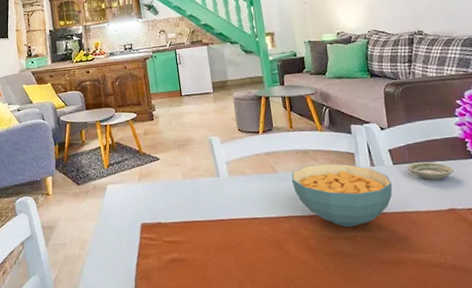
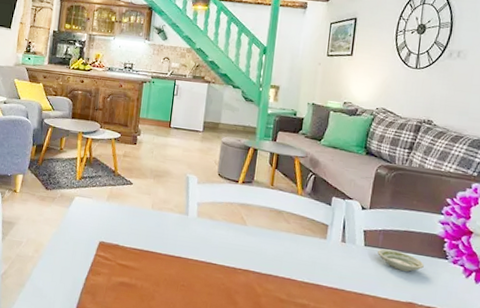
cereal bowl: present [291,164,393,227] -> none [258,225,358,296]

